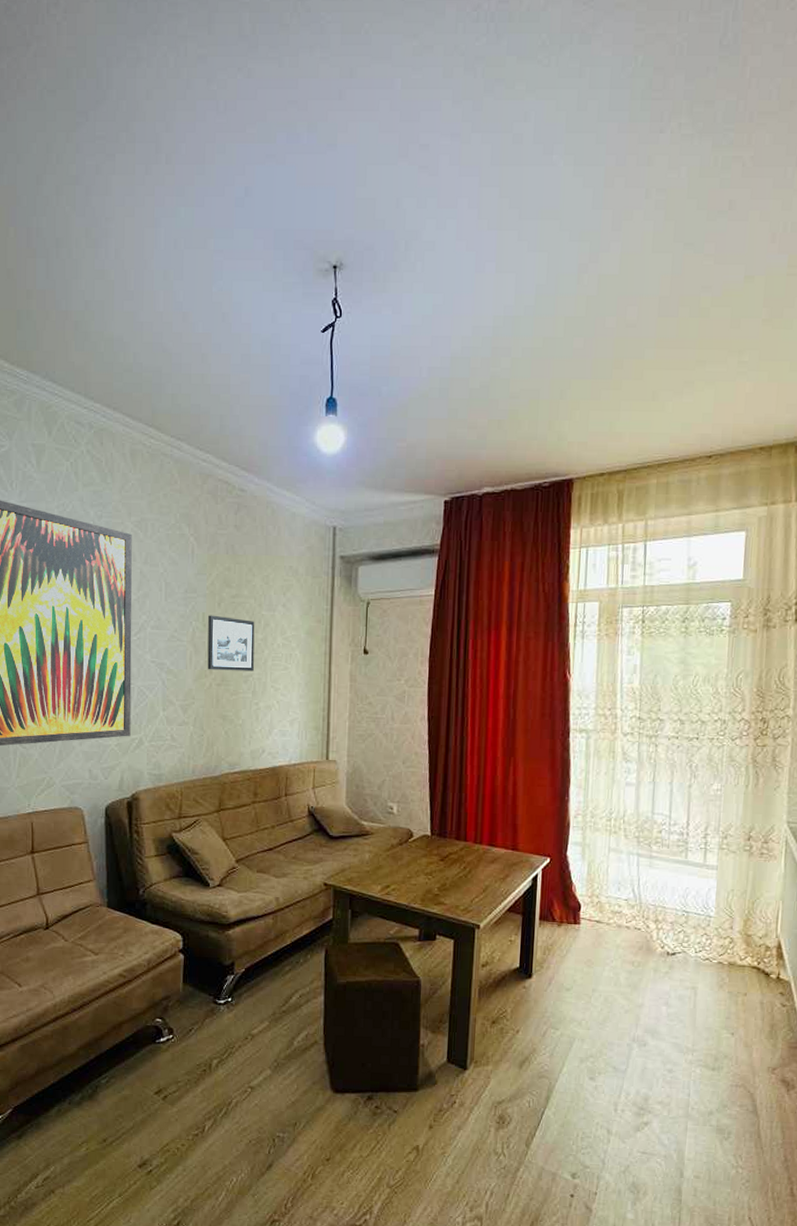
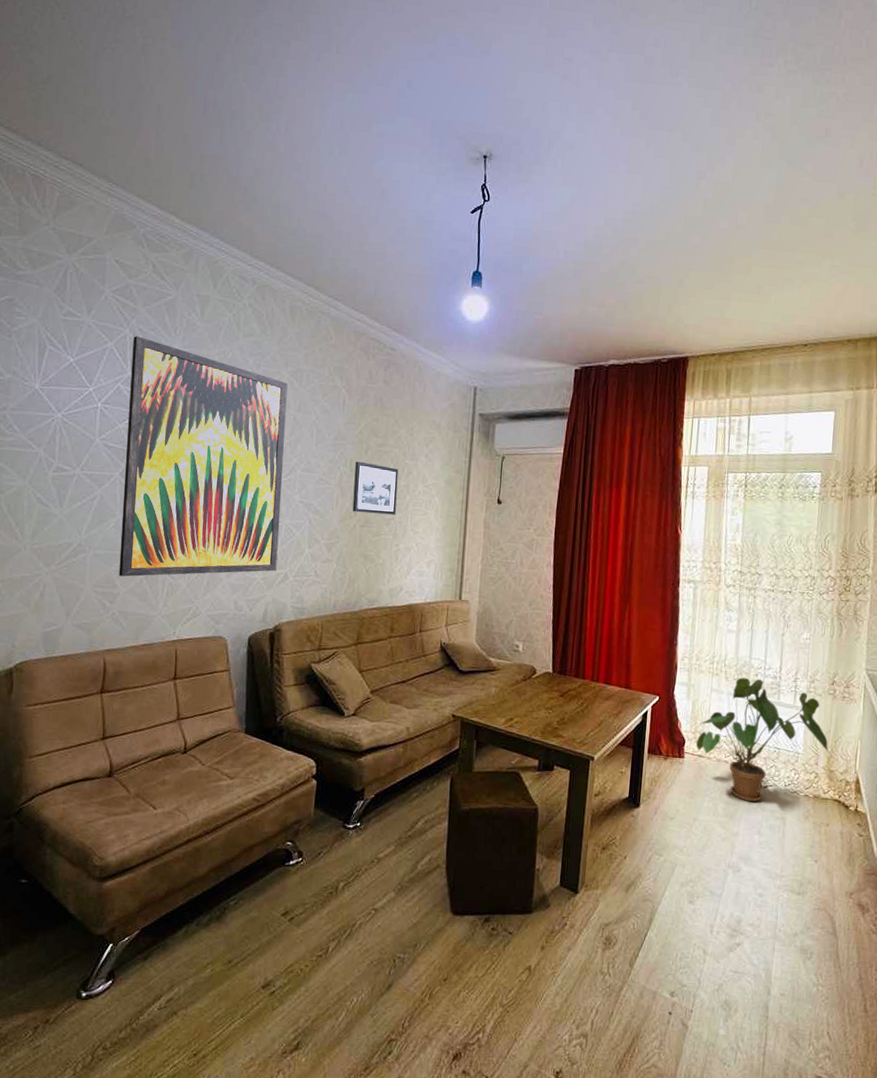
house plant: none [593,835,746,971] -> present [695,677,830,802]

